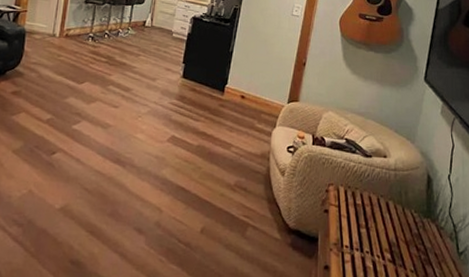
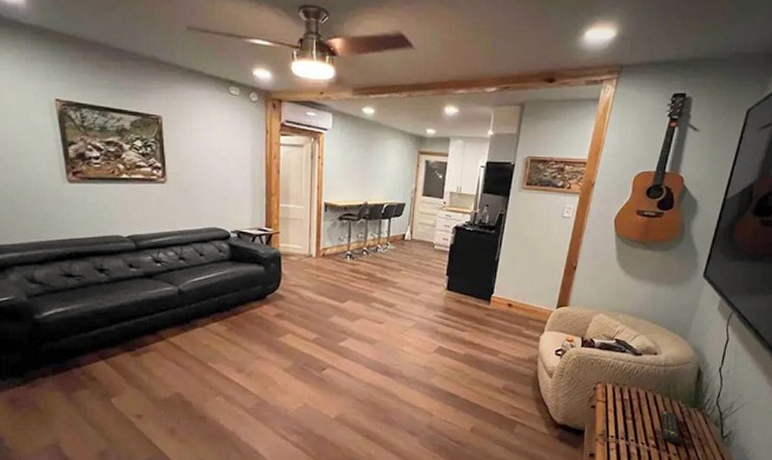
remote control: none [394,219,417,260] -> present [661,410,681,444]

